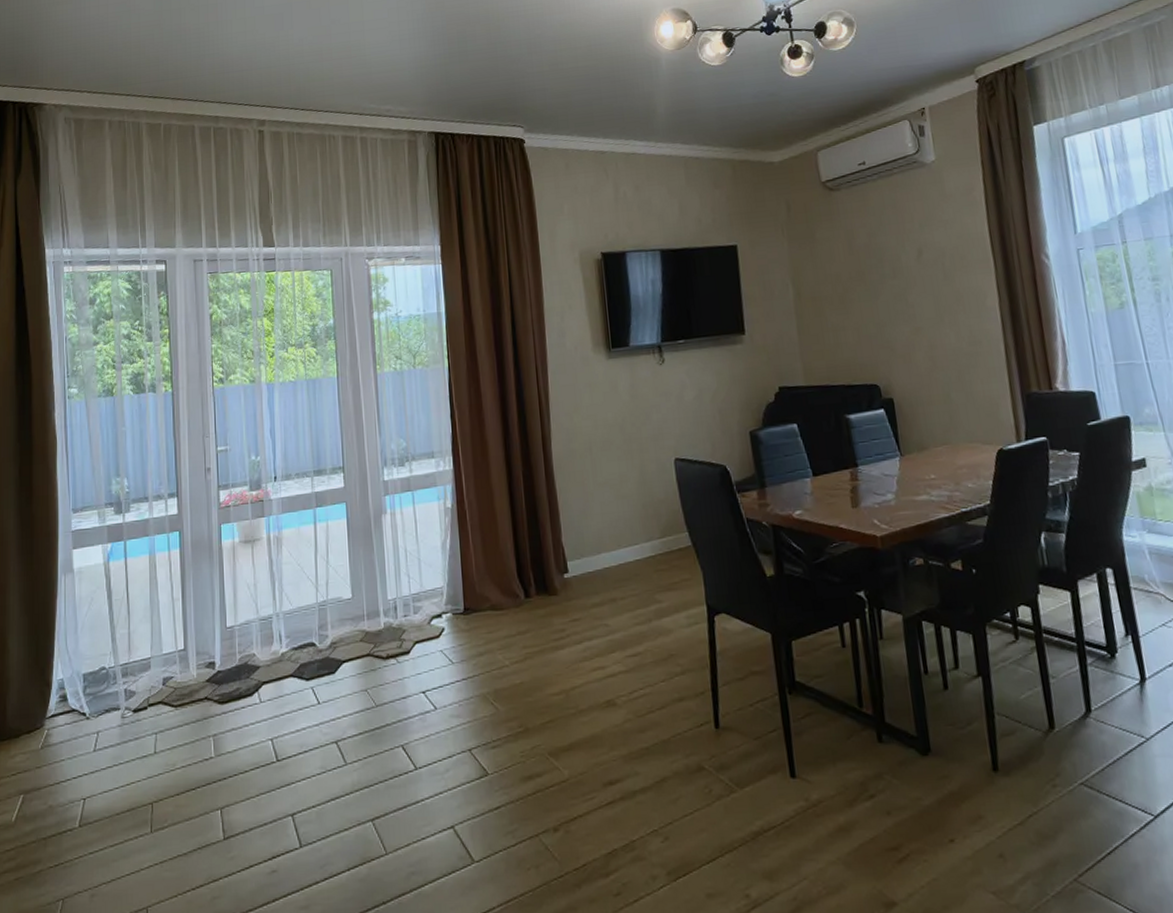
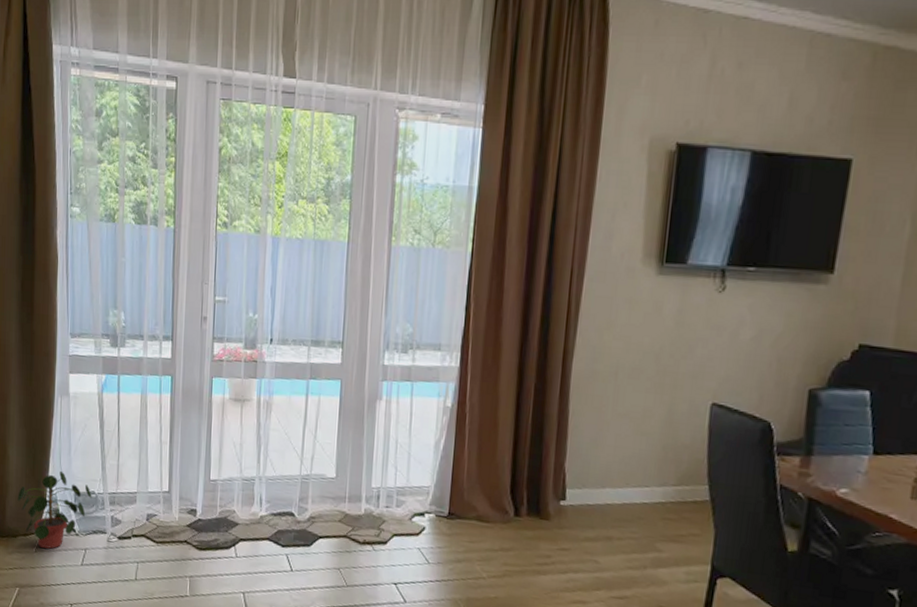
potted plant: none [19,652,102,742] -> present [17,470,92,549]

